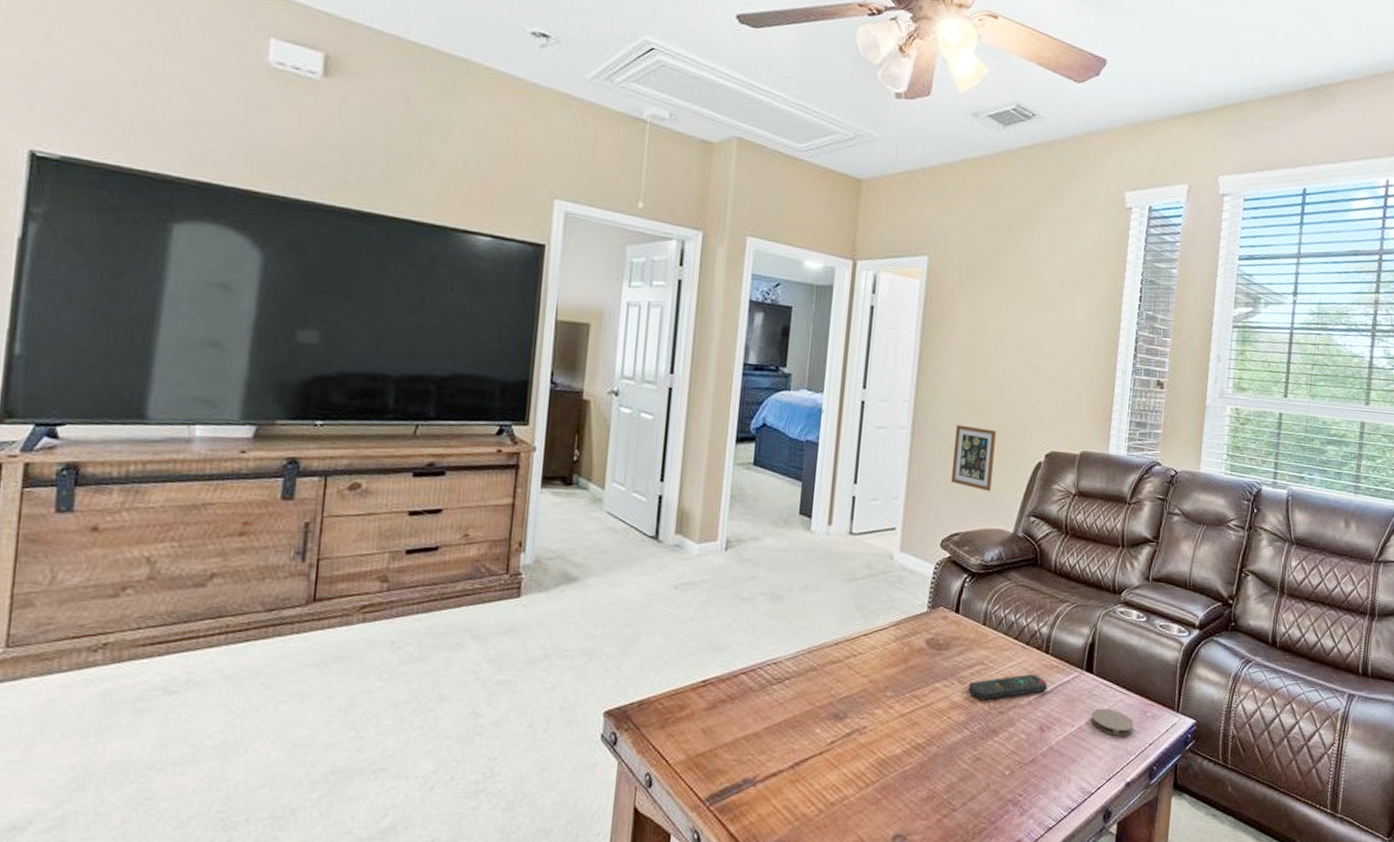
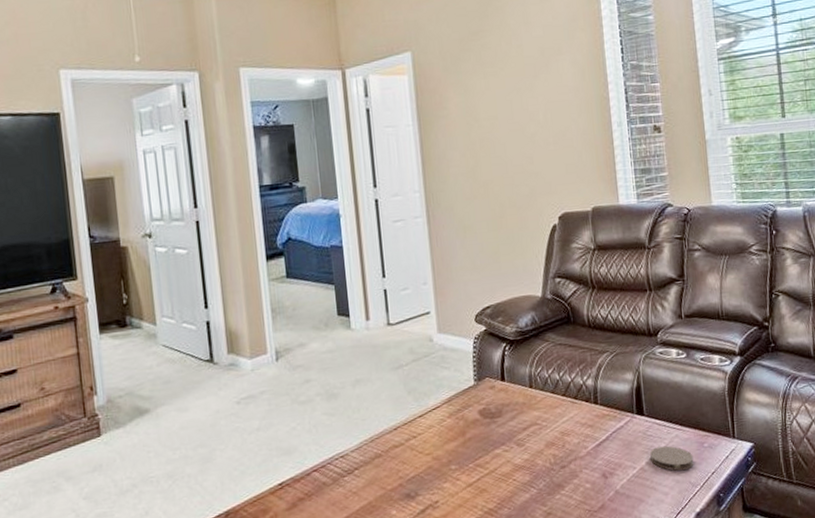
picture frame: present [950,424,996,492] -> none [468,203,513,262]
remote control: present [968,674,1048,701] -> none [527,426,603,459]

